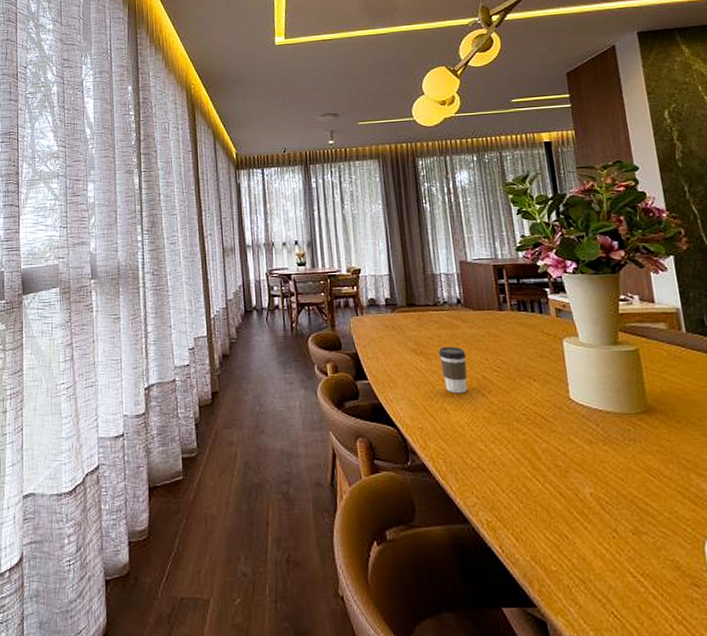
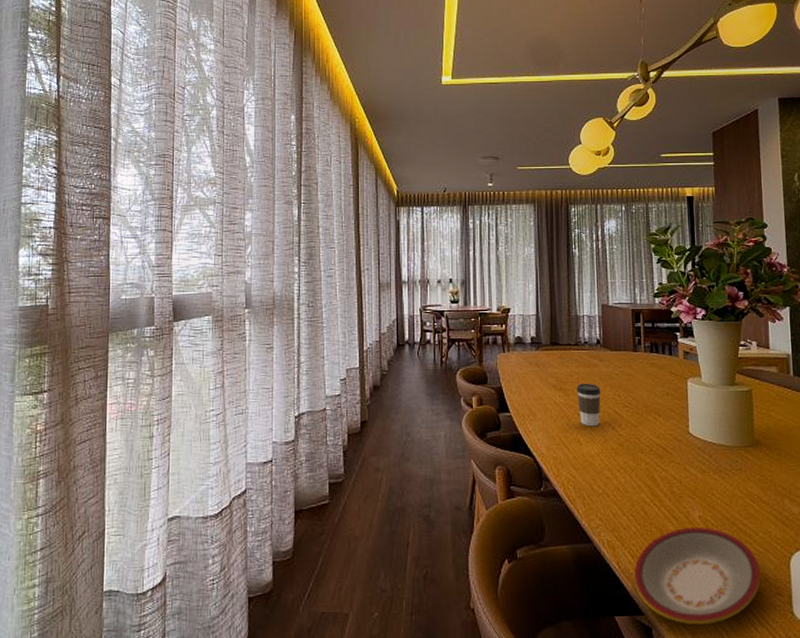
plate: none [520,505,671,620] -> present [633,527,761,625]

